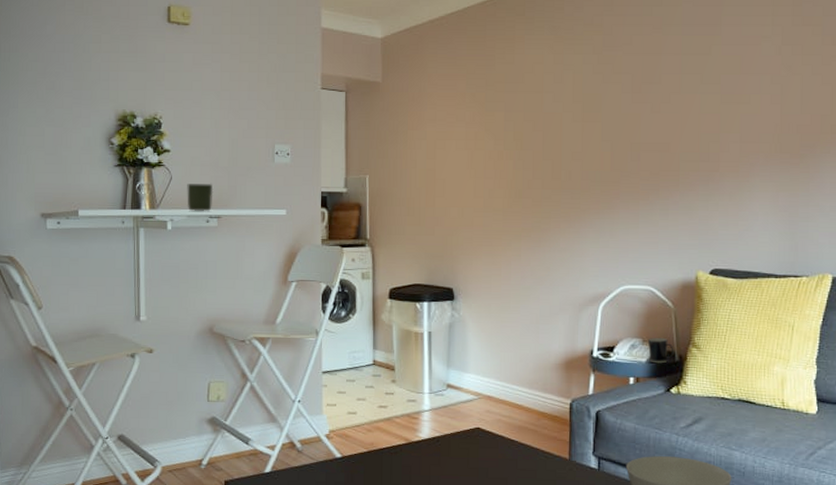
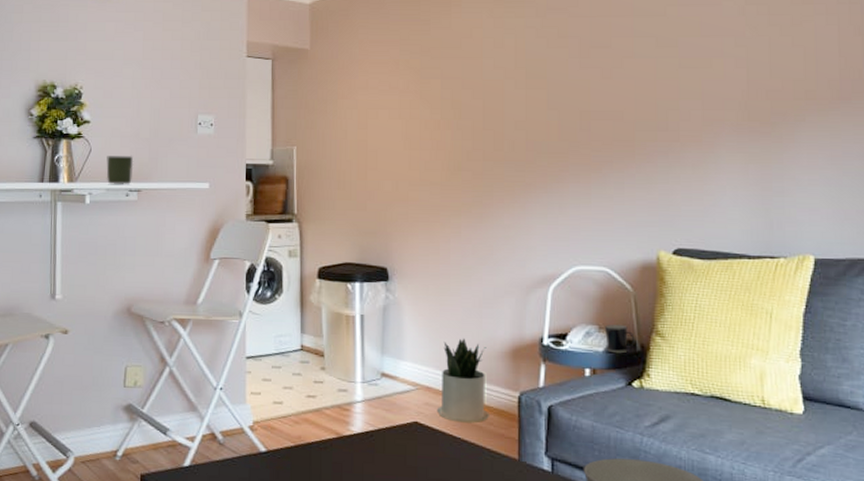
planter: none [496,352,545,428] -> present [436,338,491,424]

